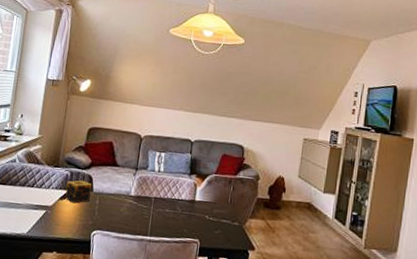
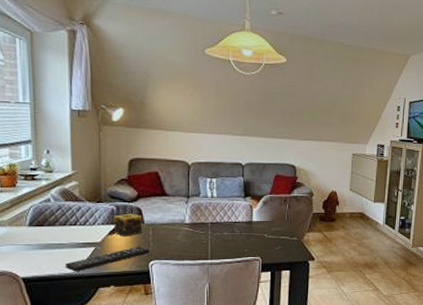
remote control: none [17,214,94,233] -> present [64,246,150,272]

